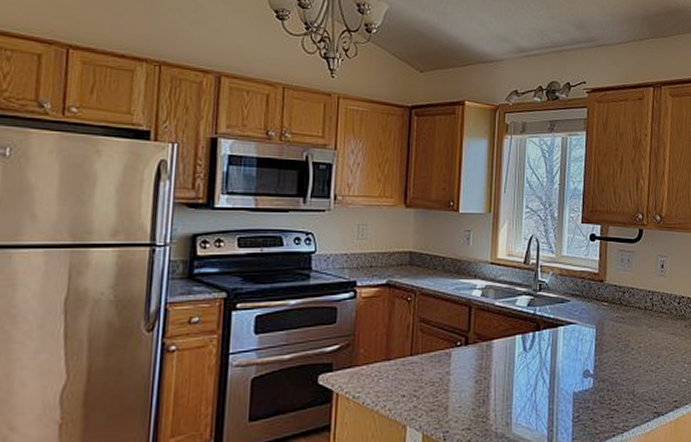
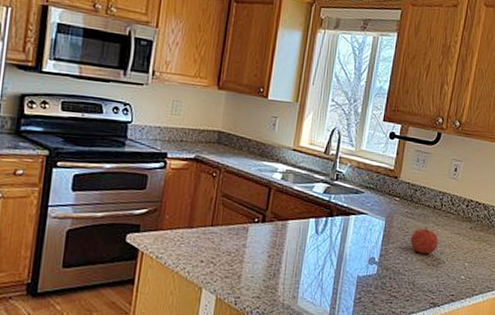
fruit: none [624,331,654,360] -> present [410,227,438,255]

